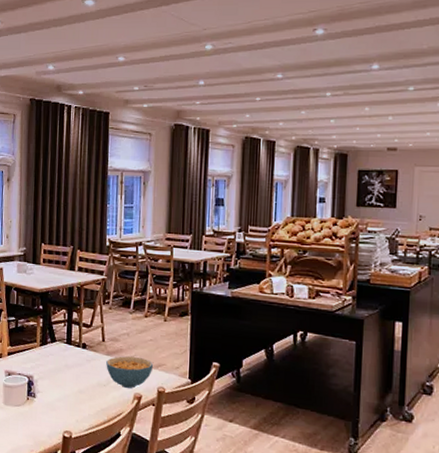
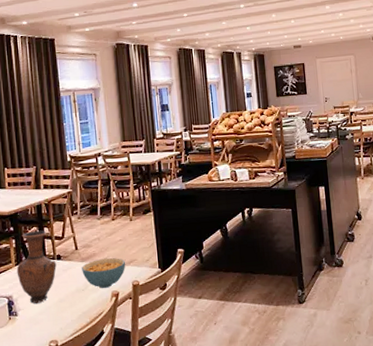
vase: none [40,313,81,390] -> present [16,230,57,304]

